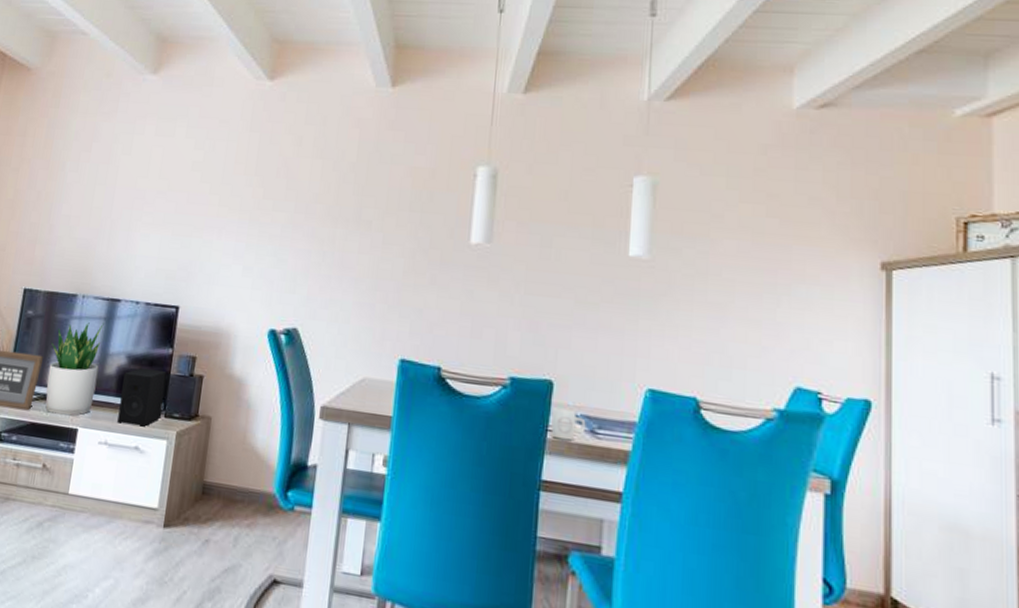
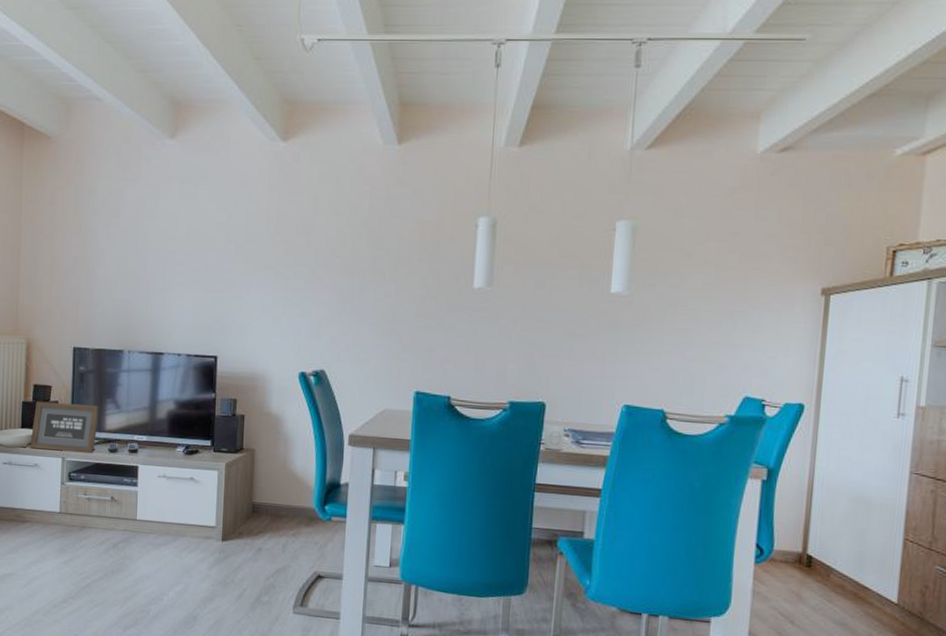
planter: present [45,322,104,416] -> none [105,374,151,456]
speaker: present [117,368,167,427] -> none [172,412,212,461]

